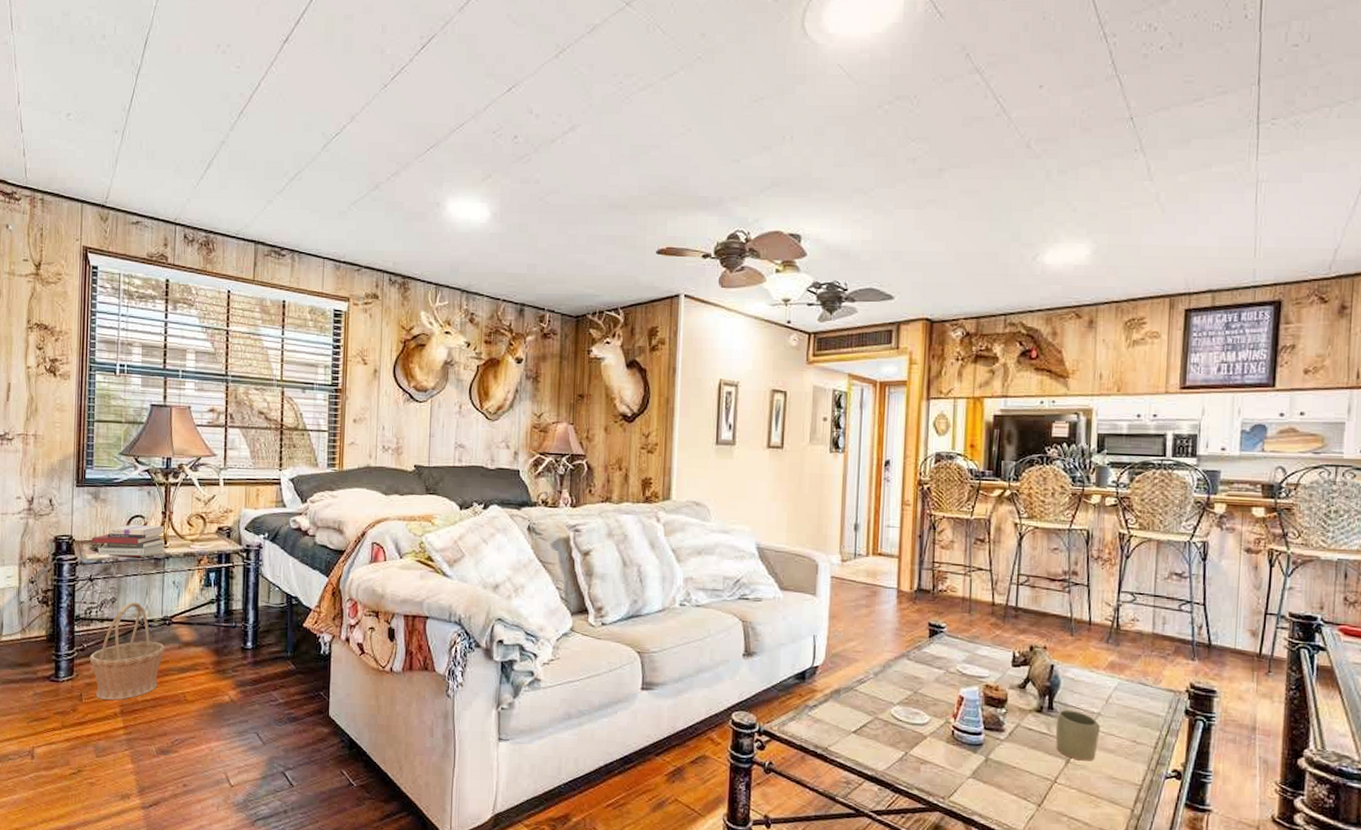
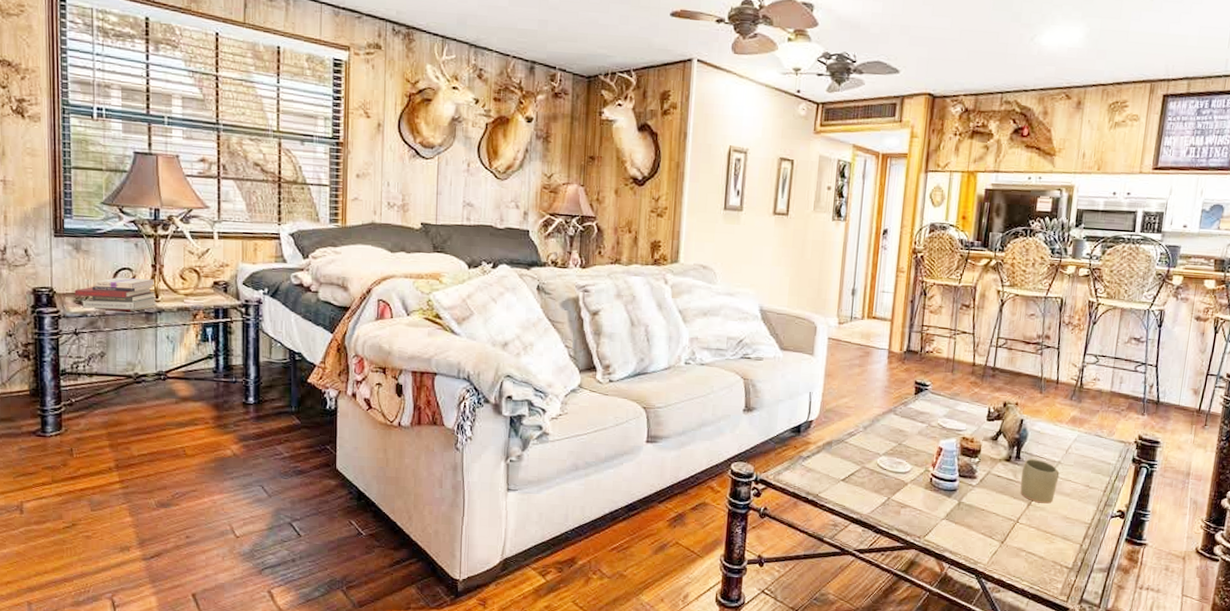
basket: present [89,601,166,700] -> none [79,356,162,455]

